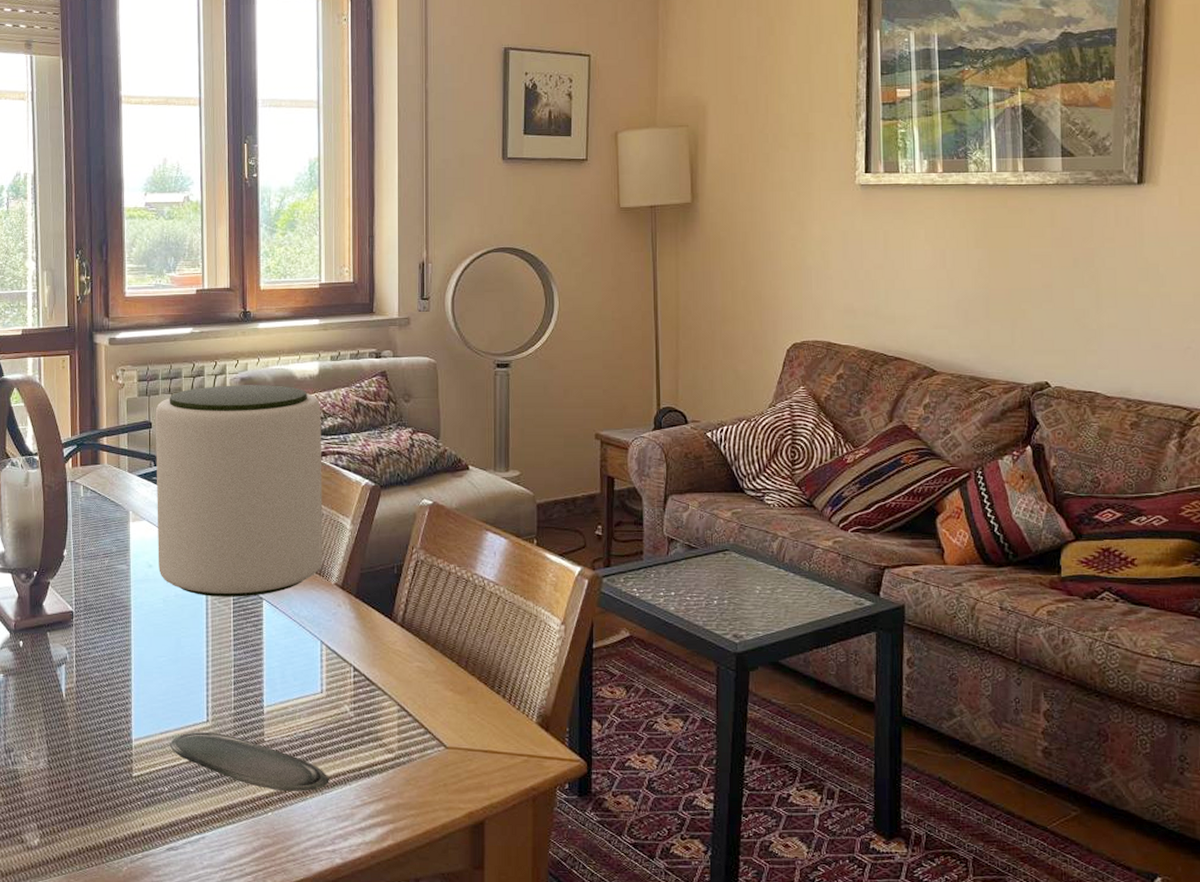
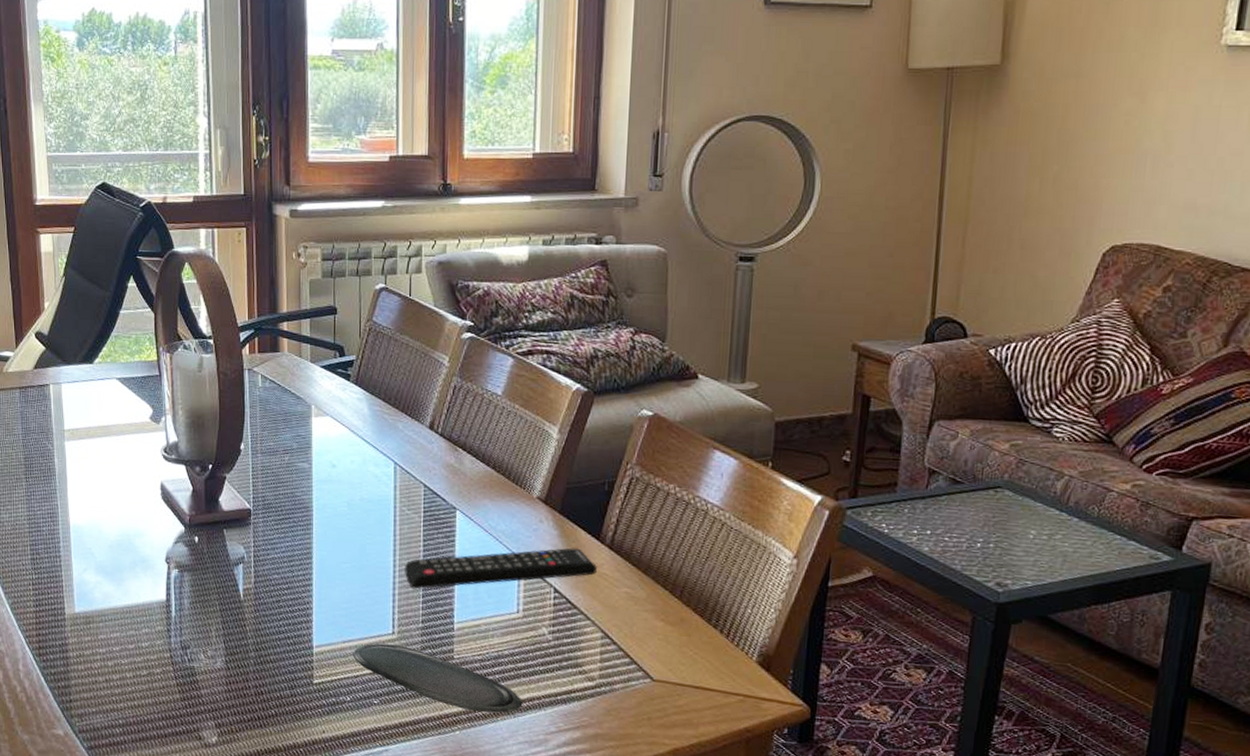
plant pot: present [155,385,322,597] -> none [341,268,530,506]
remote control: none [217,628,391,677] -> present [405,548,597,589]

